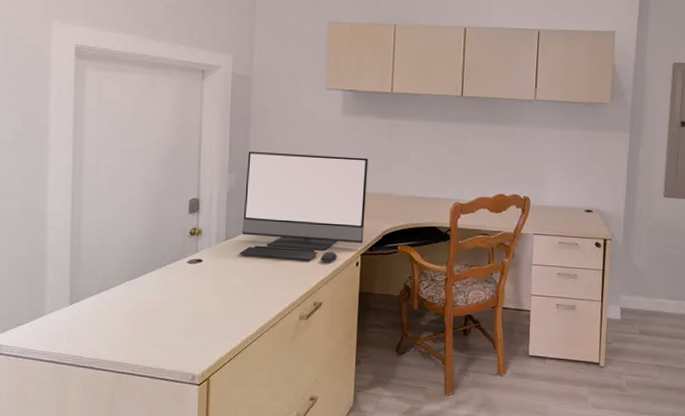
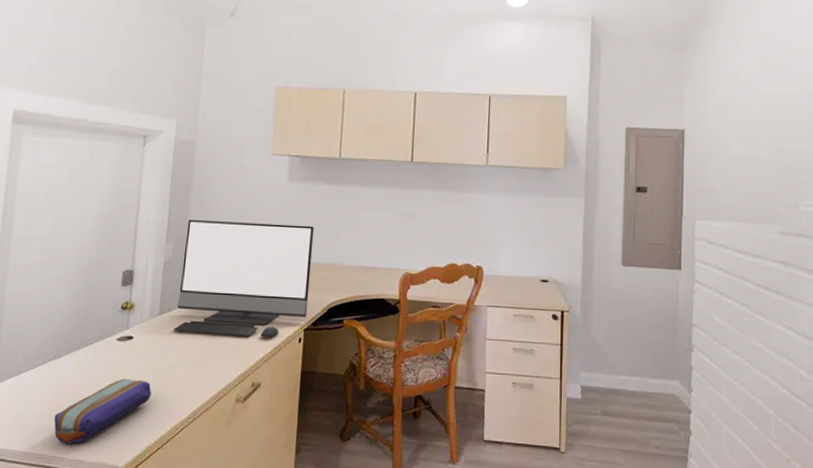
pencil case: none [134,297,222,355] -> present [53,379,151,445]

